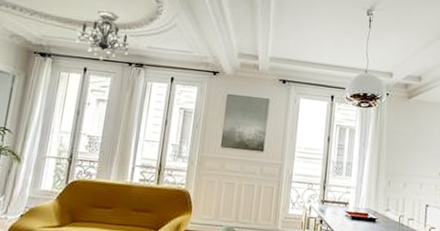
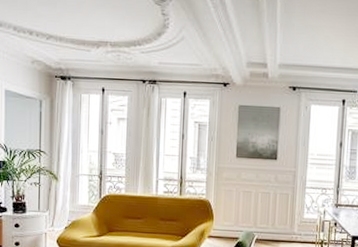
chandelier: present [75,9,129,61] -> none [91,28,142,80]

